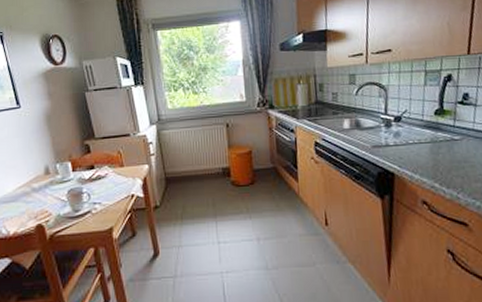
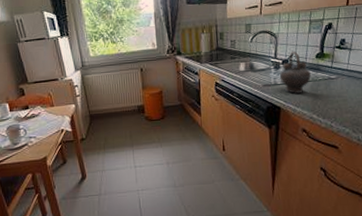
teapot: none [391,107,430,158] -> present [279,51,311,94]

